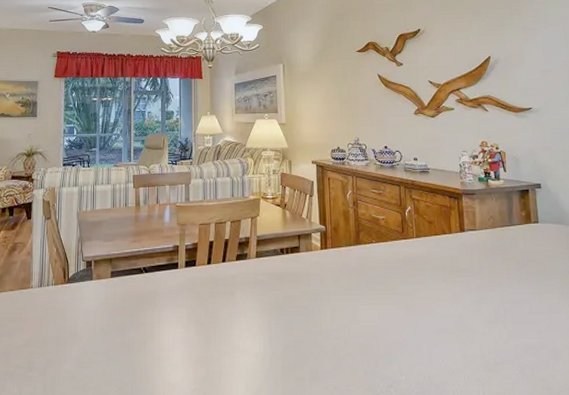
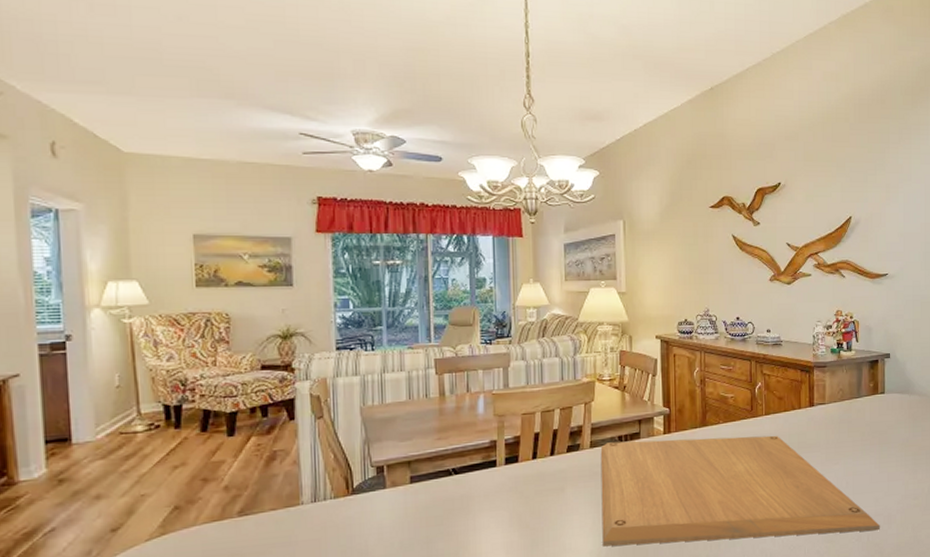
chopping board: none [265,254,546,365] -> present [600,435,880,547]

